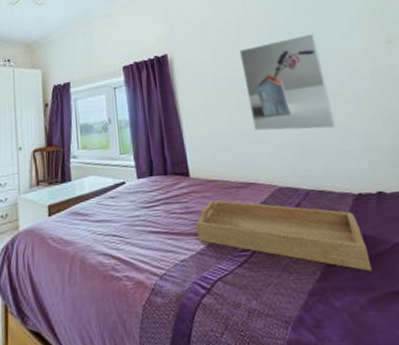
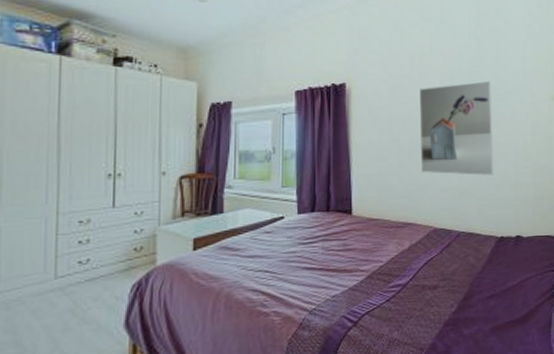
serving tray: present [196,200,373,271] -> none [352,238,499,304]

